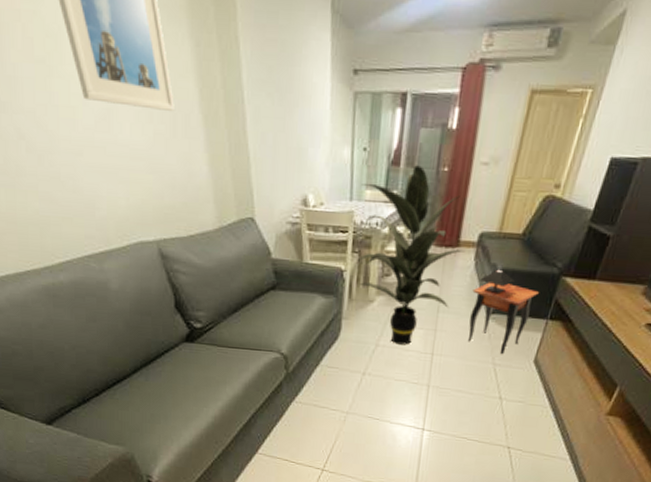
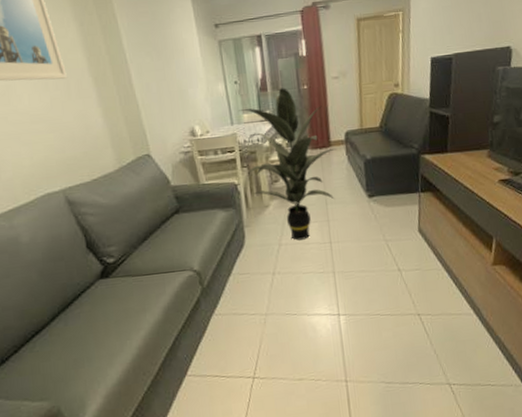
side table: present [467,269,539,355] -> none [351,158,406,231]

